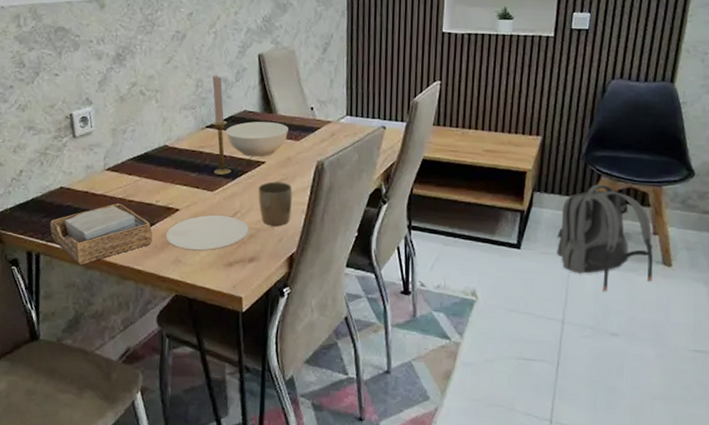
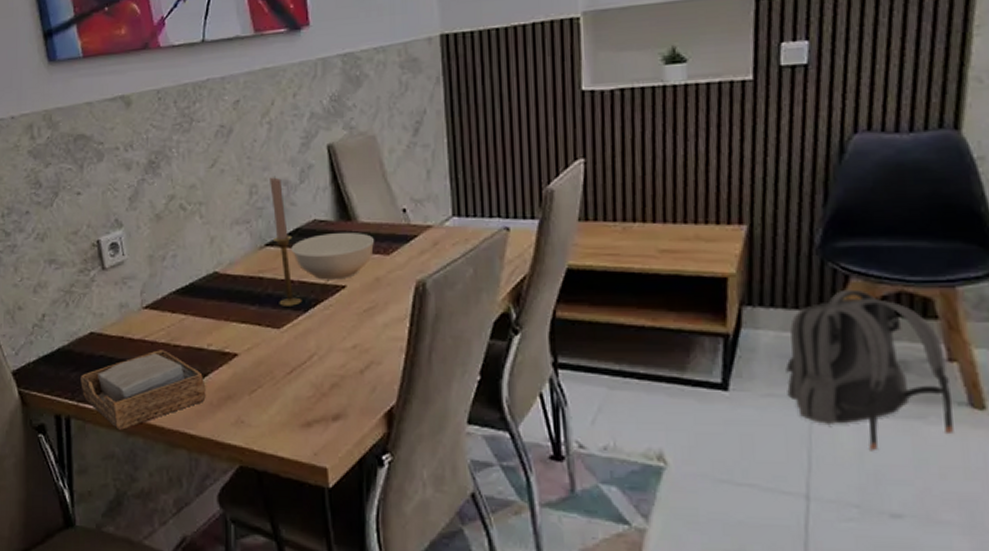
plate: present [166,215,250,252] -> none [223,360,331,409]
mug: present [258,181,292,225] -> none [339,311,386,370]

